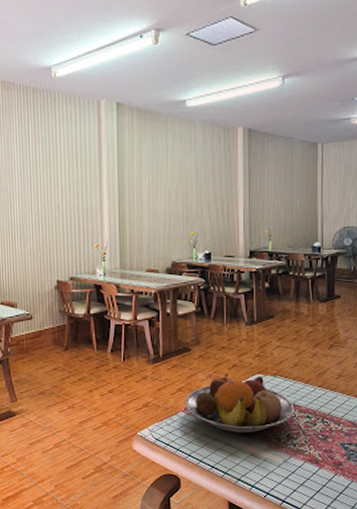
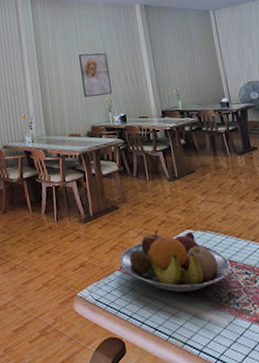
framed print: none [167,180,199,230] -> present [79,53,112,98]

